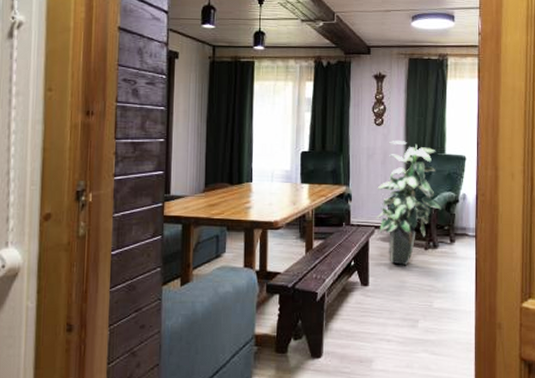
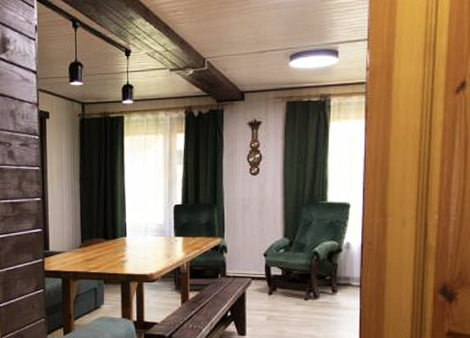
indoor plant: present [376,140,441,265] -> none [252,189,322,315]

